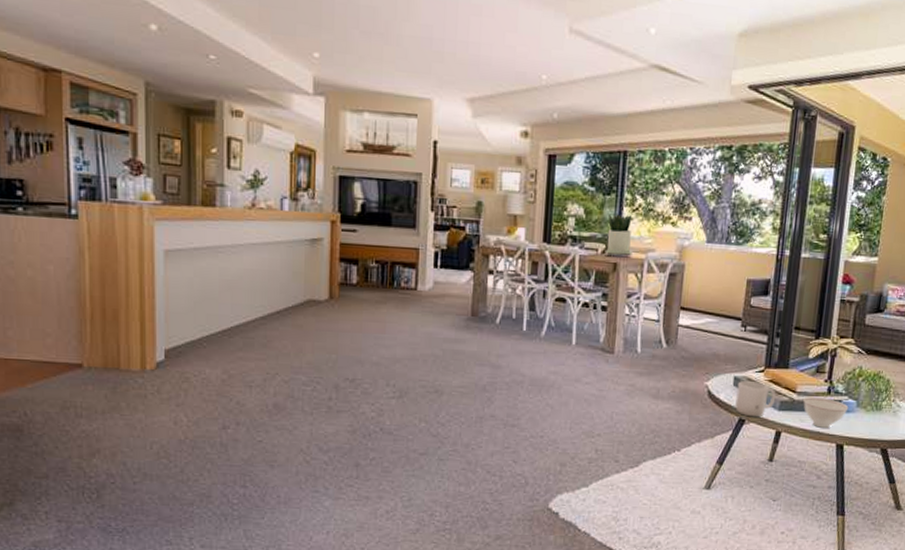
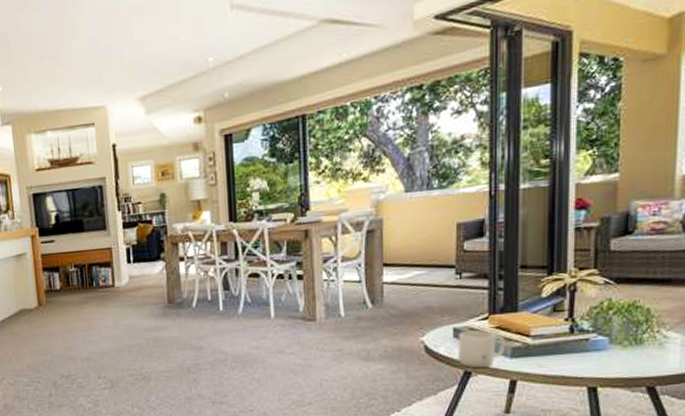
planter: present [605,212,632,256] -> none [294,177,323,223]
bowl: present [803,396,849,428] -> none [540,338,599,371]

